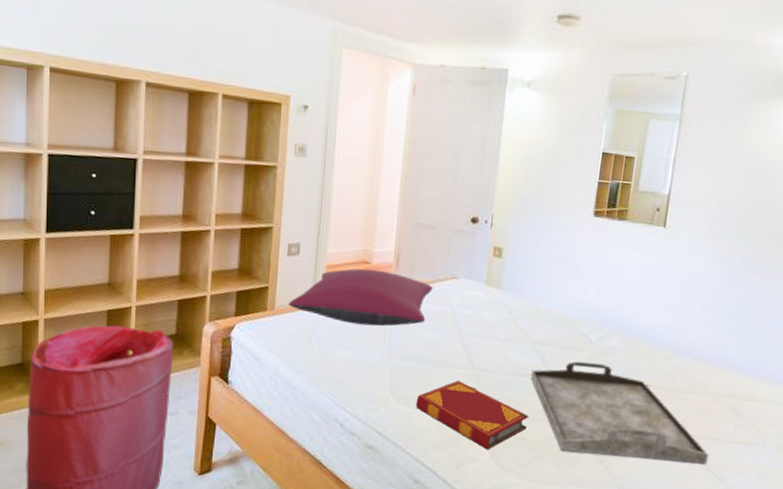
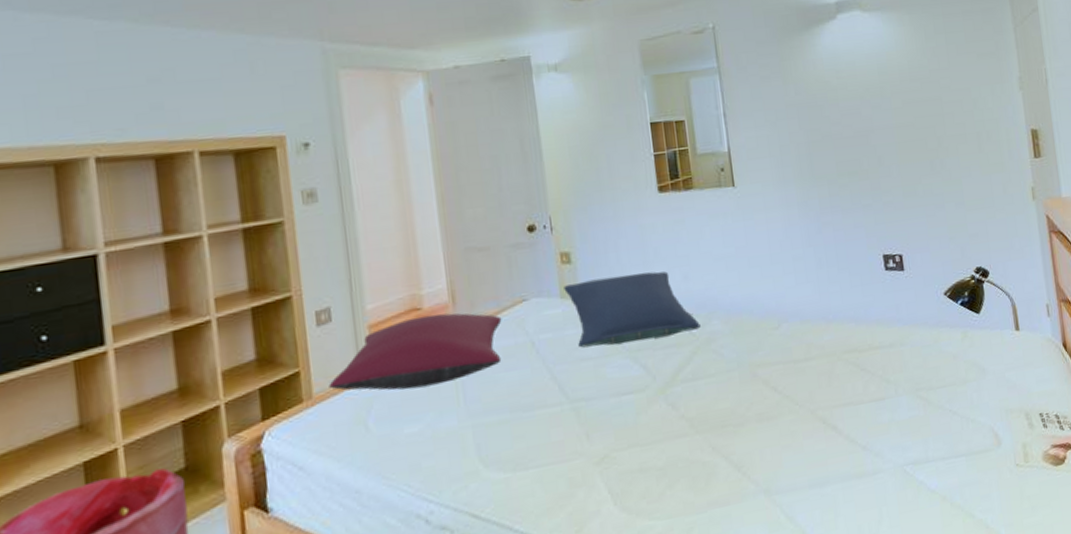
hardback book: present [416,381,528,450] -> none [511,421,647,496]
pillow: none [490,275,601,341] -> present [564,271,701,348]
serving tray: present [530,361,709,464] -> none [636,353,848,469]

